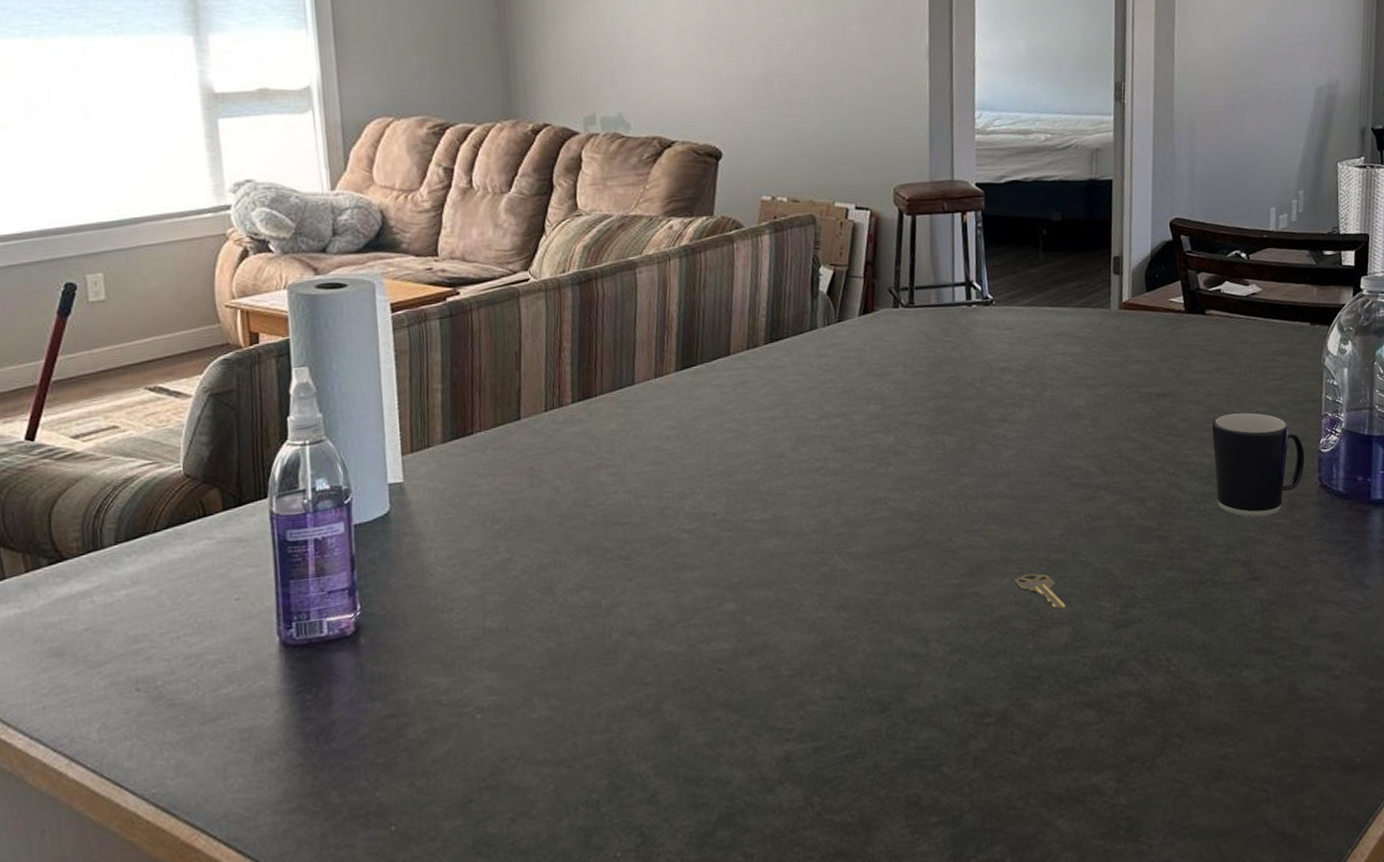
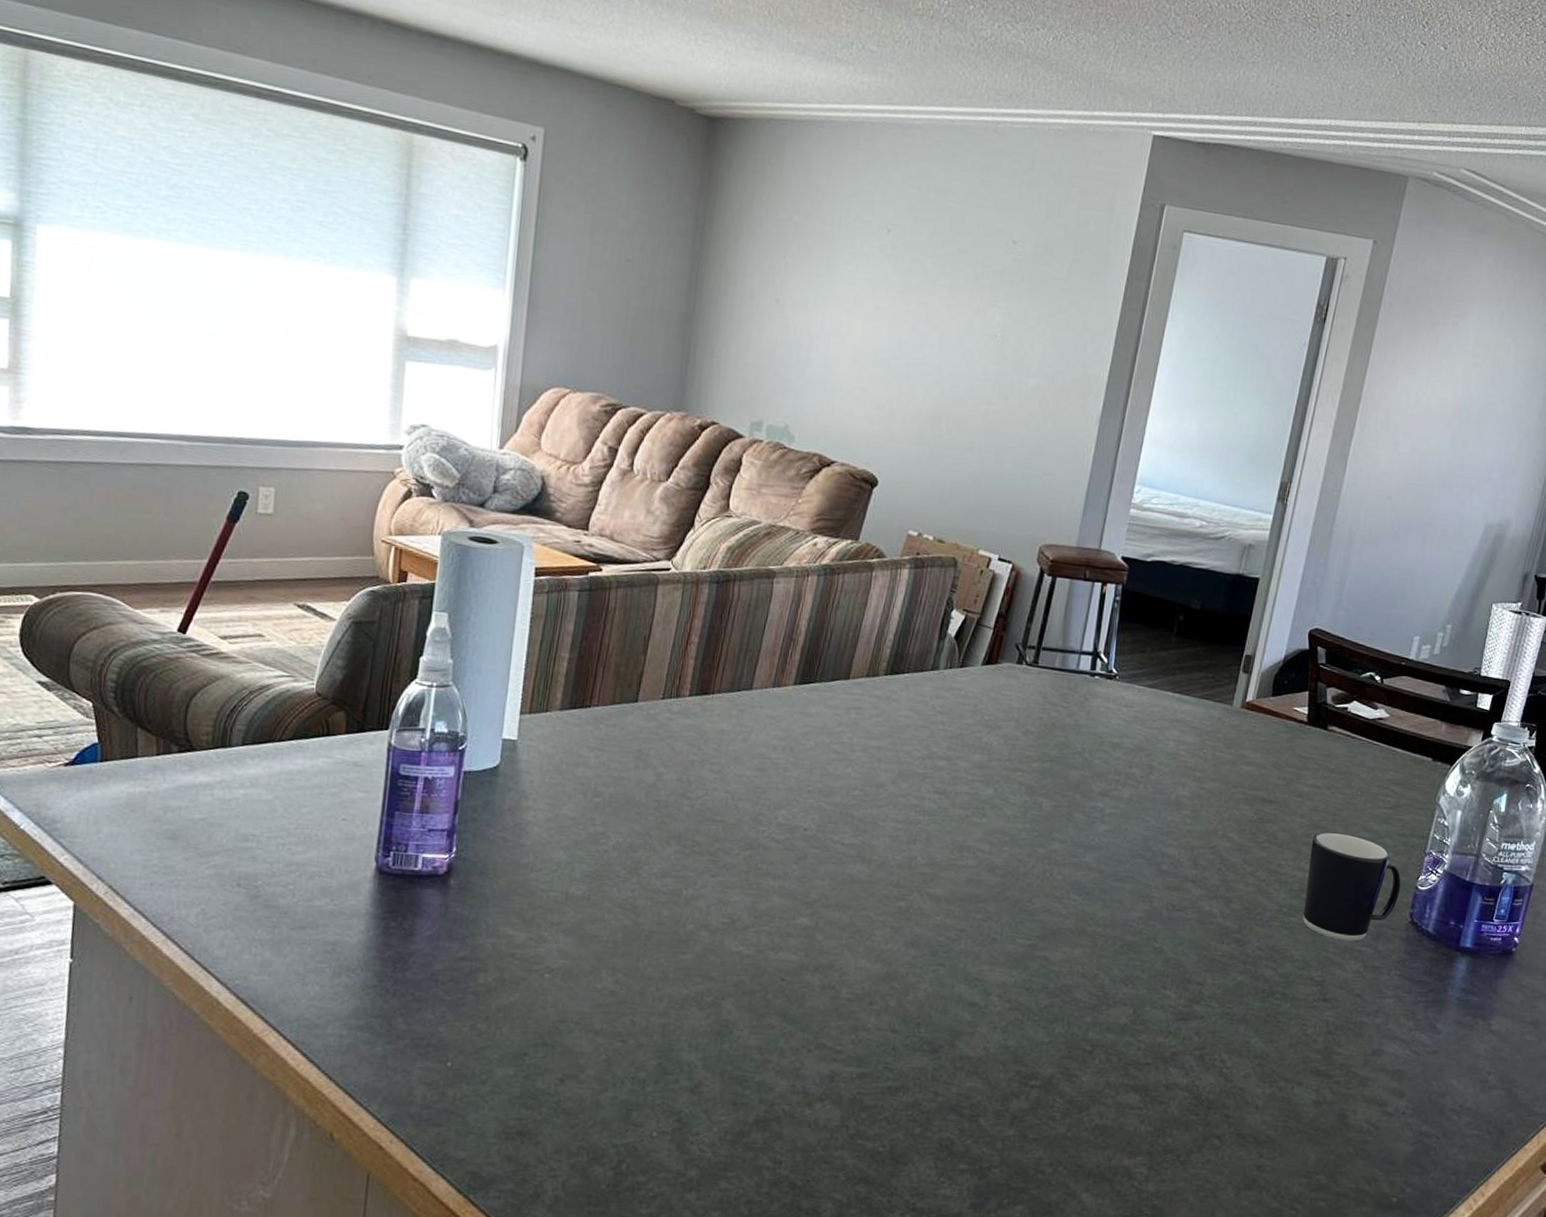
key: present [1015,573,1067,609] -> none [1085,949,1133,990]

